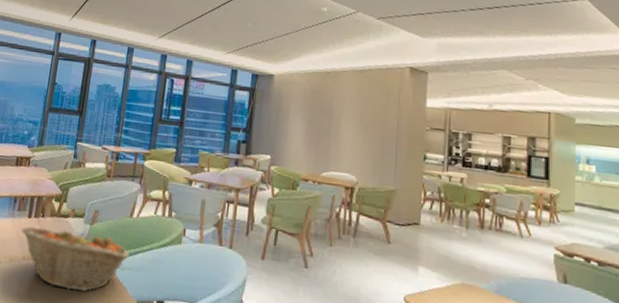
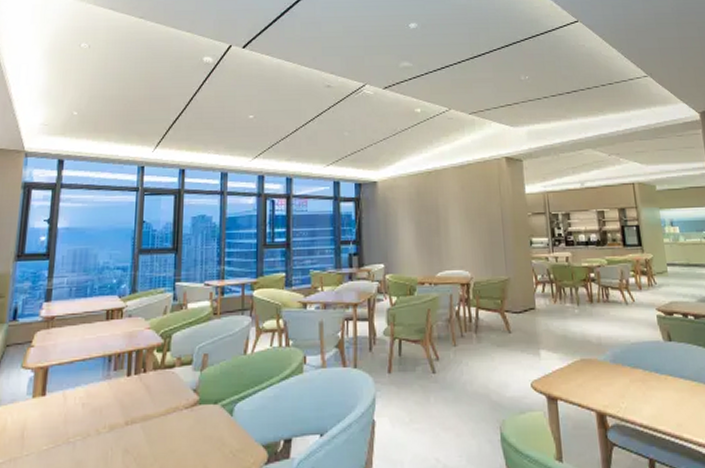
fruit basket: present [21,225,130,292] -> none [120,376,248,449]

